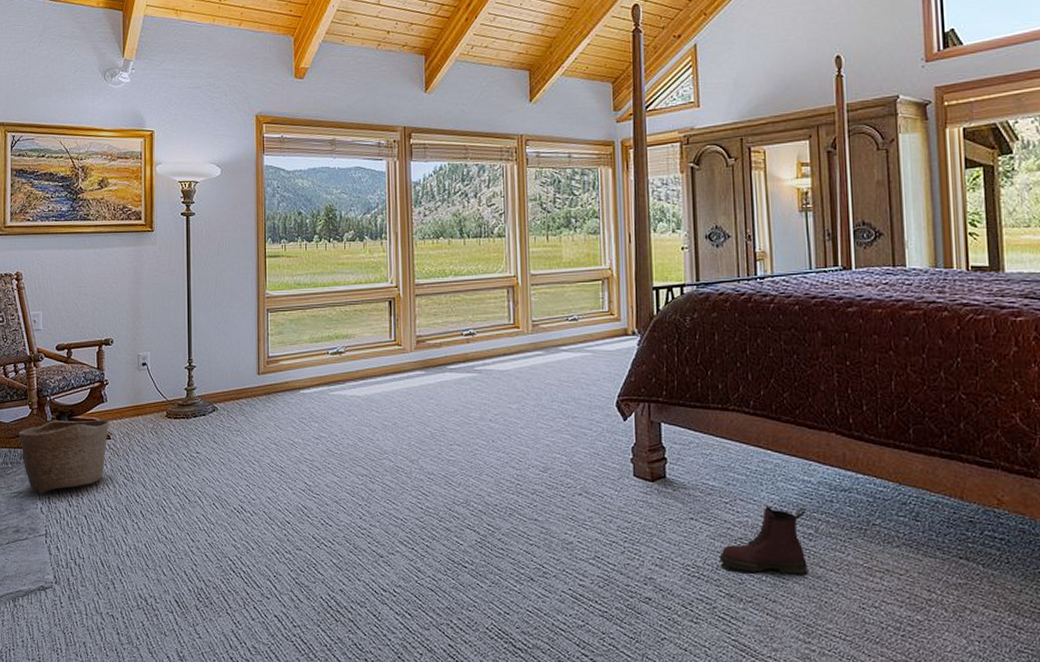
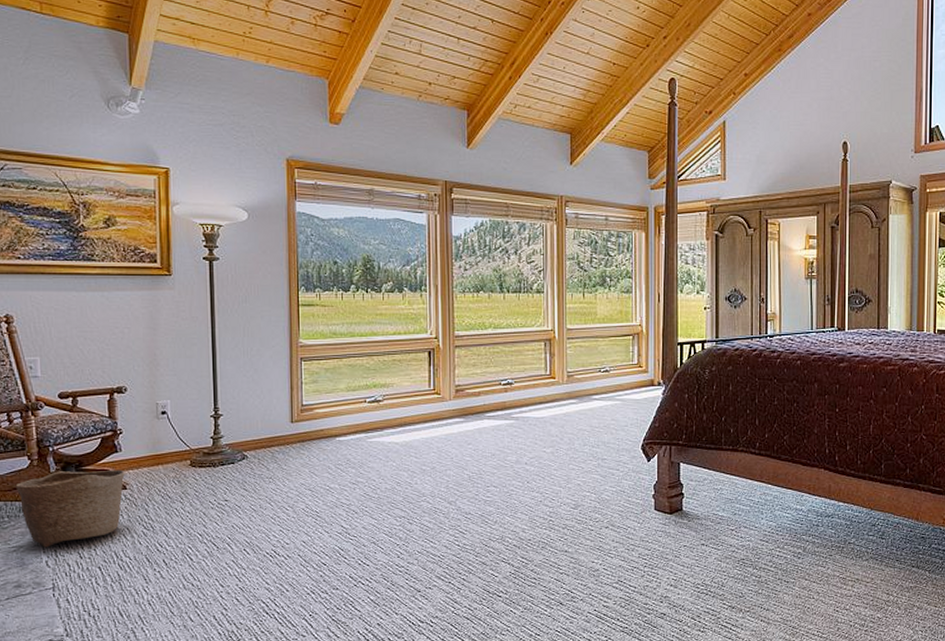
boot: present [719,506,807,574] -> none [724,531,796,587]

